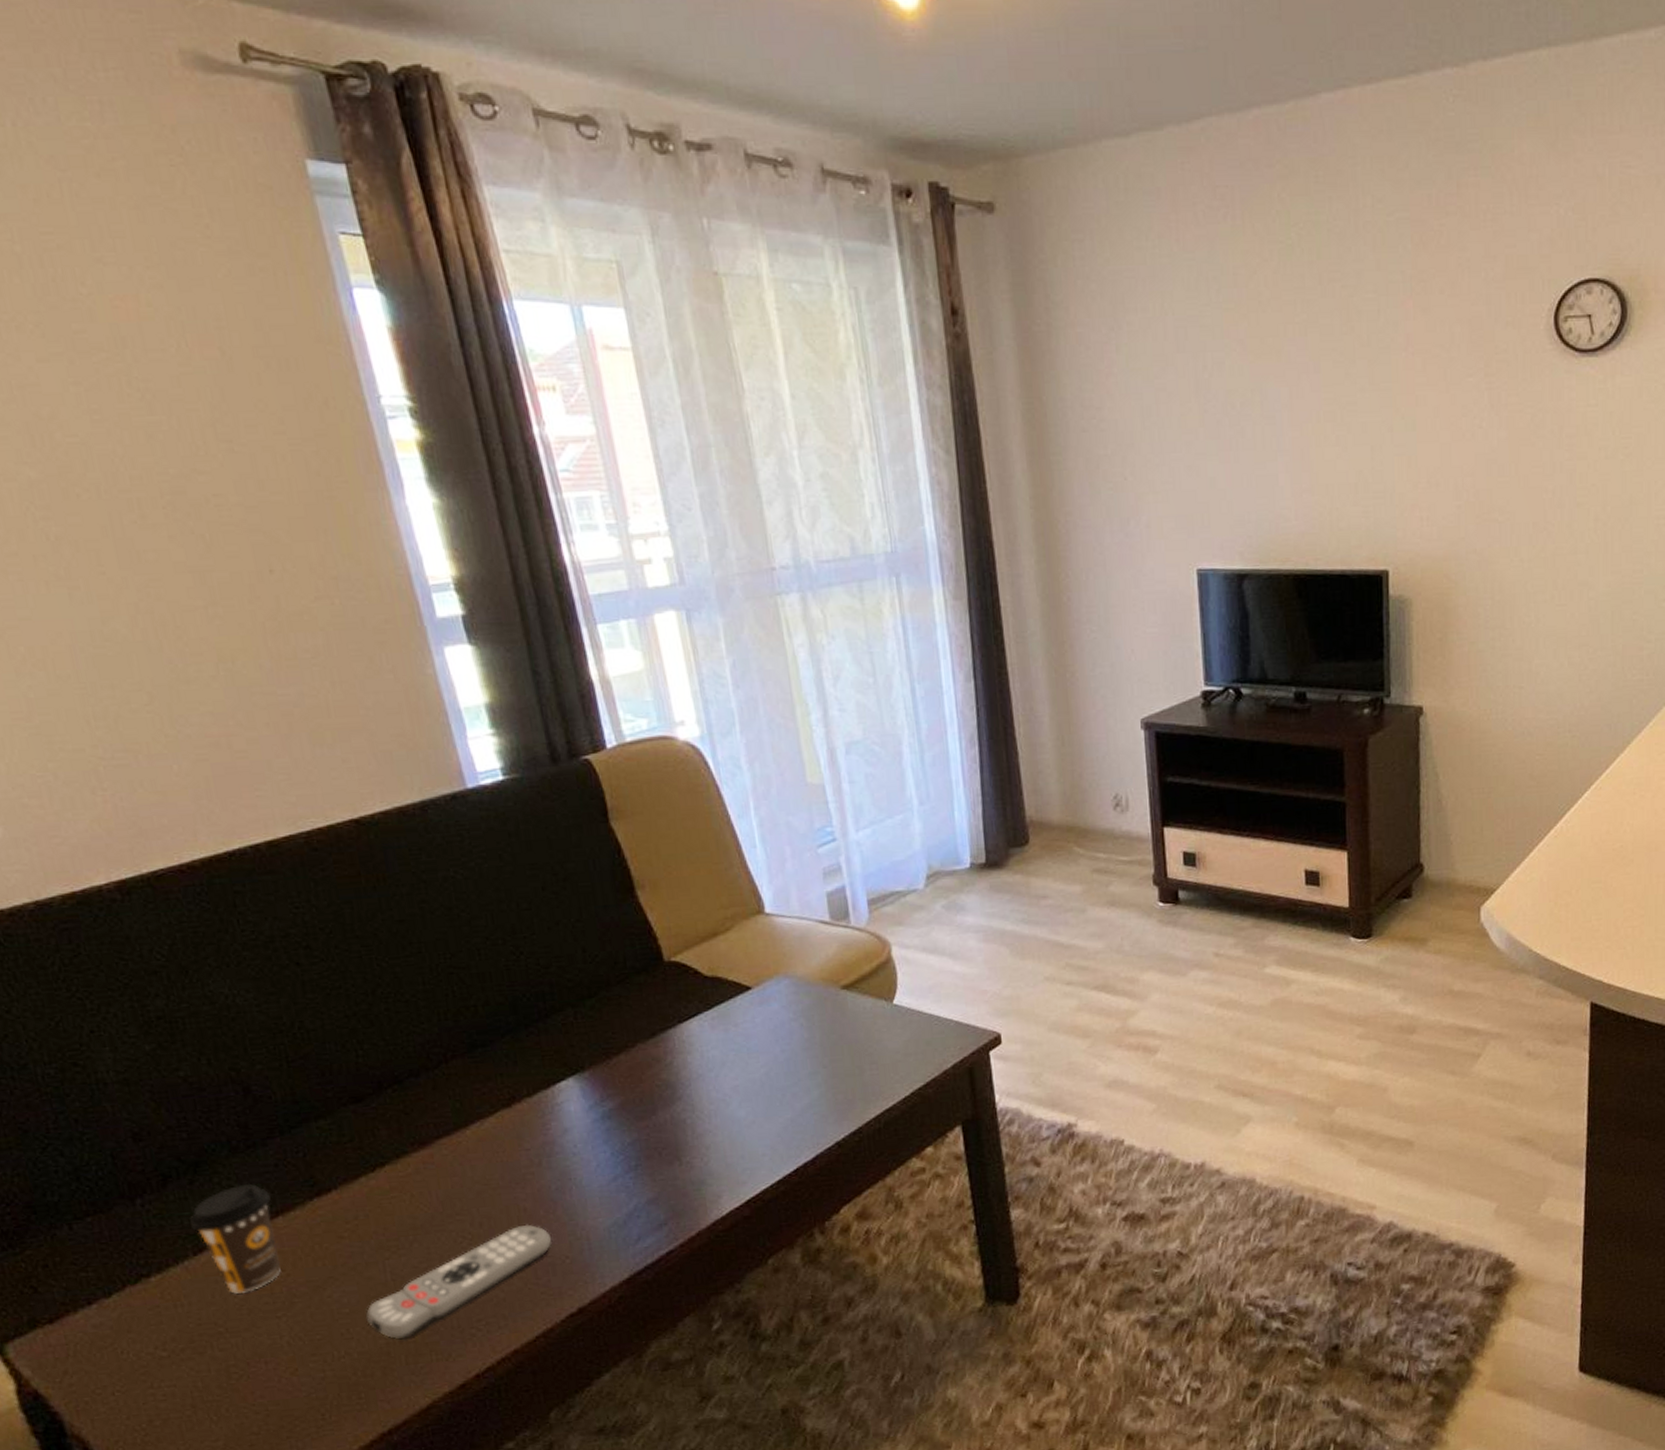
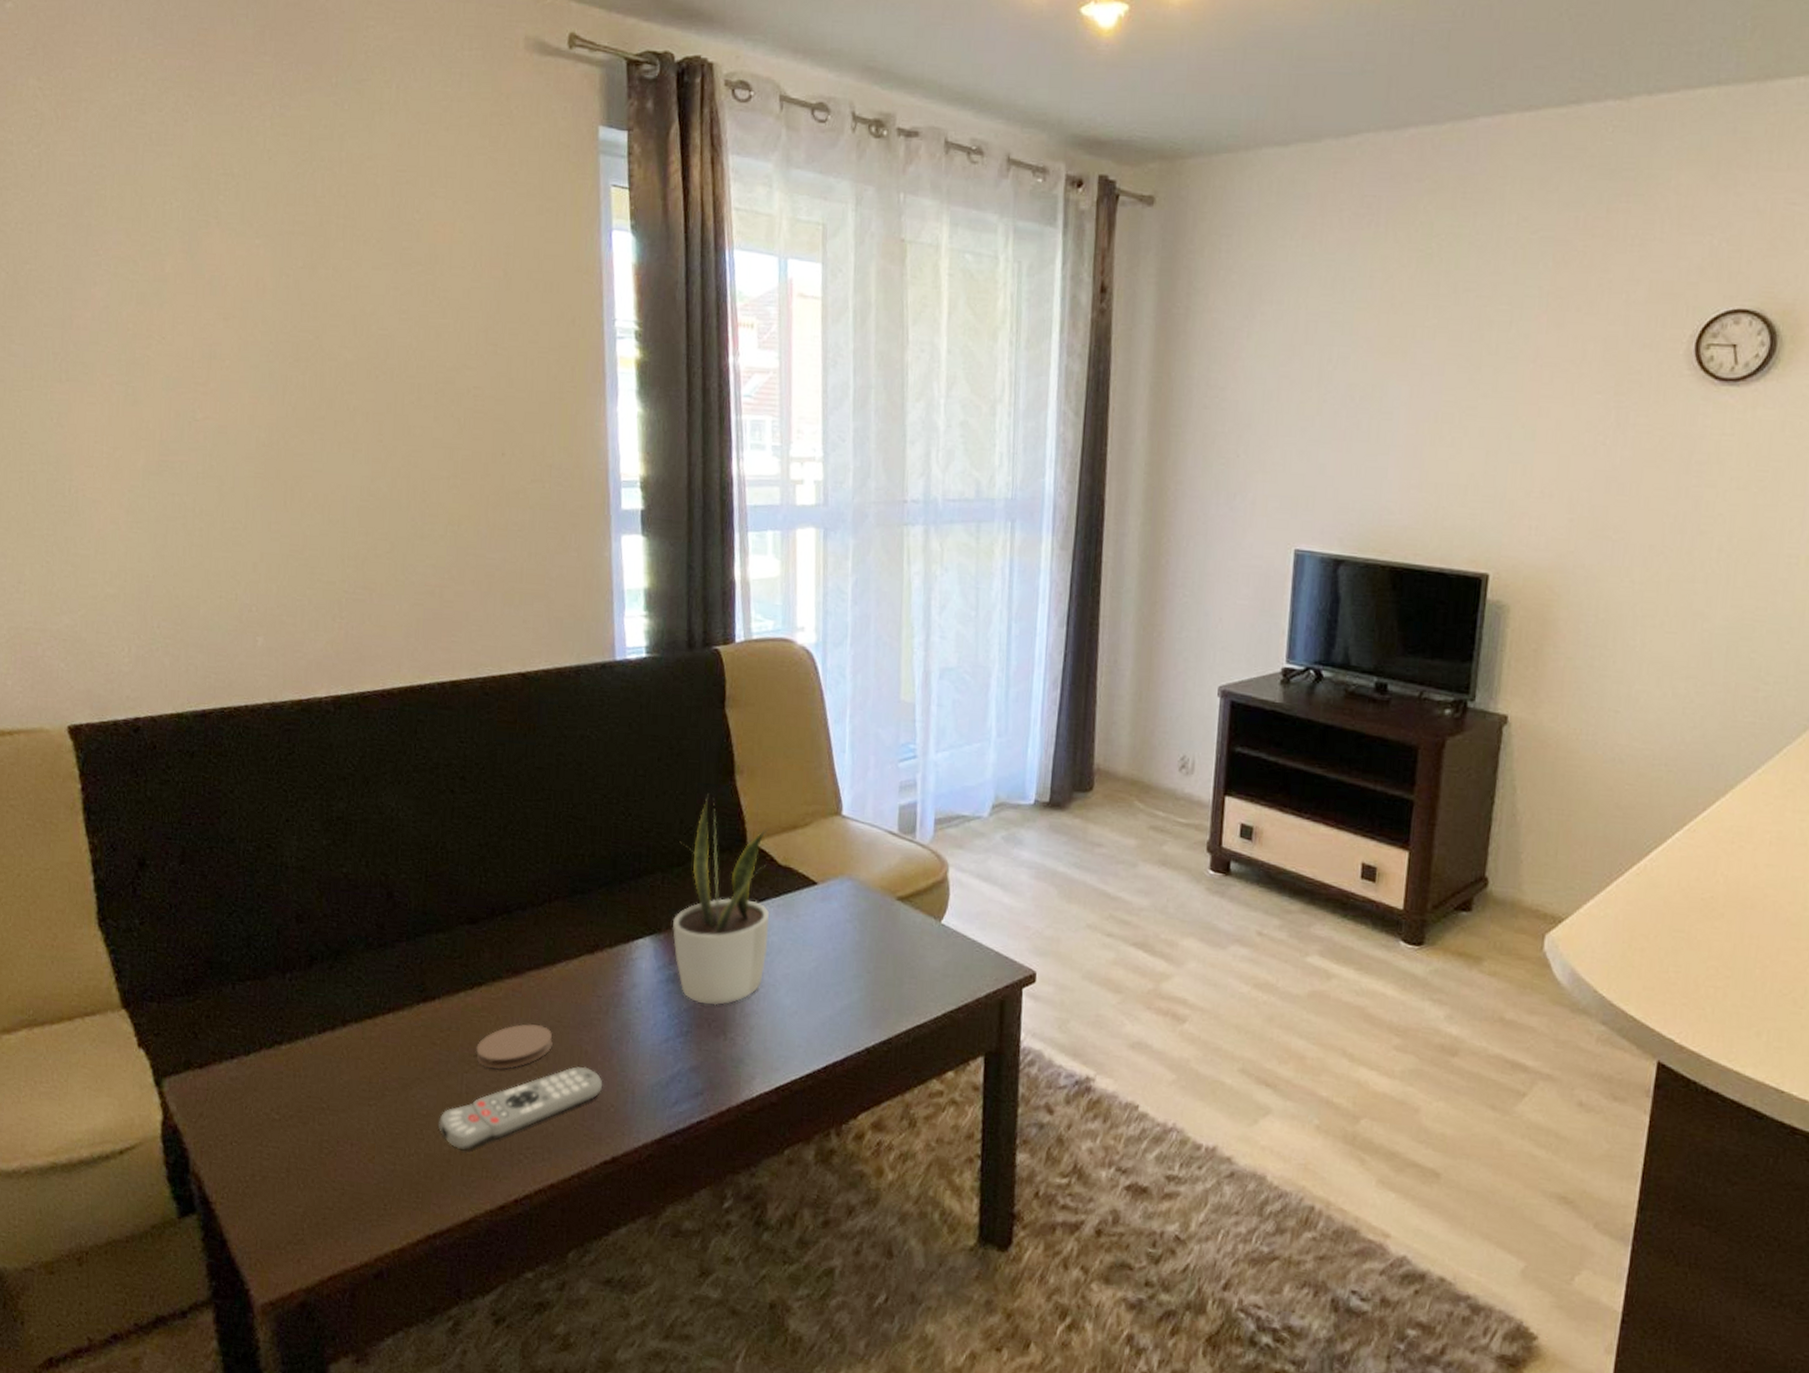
coffee cup: present [190,1183,281,1294] -> none [321,978,387,1077]
coaster: none [393,1192,484,1249] -> present [476,1024,553,1069]
potted plant: none [586,915,710,1134] -> present [673,793,769,1006]

